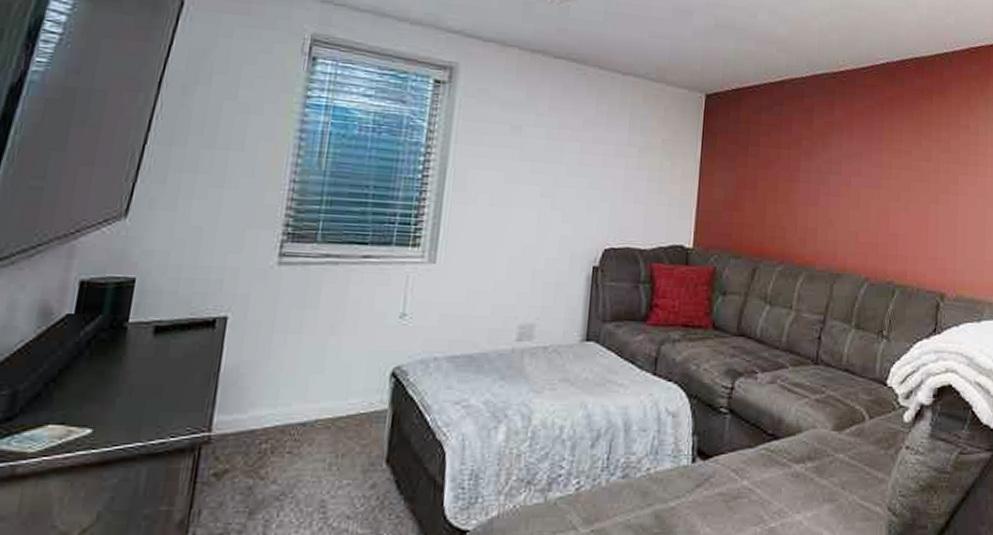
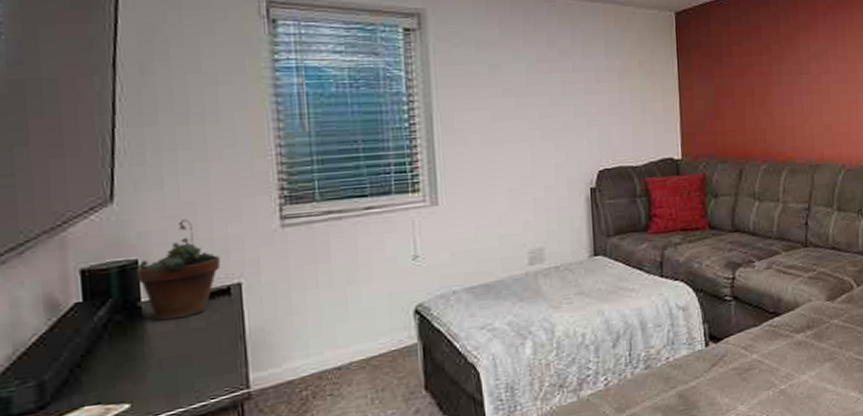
succulent plant: none [130,243,214,346] -> present [136,219,221,321]

